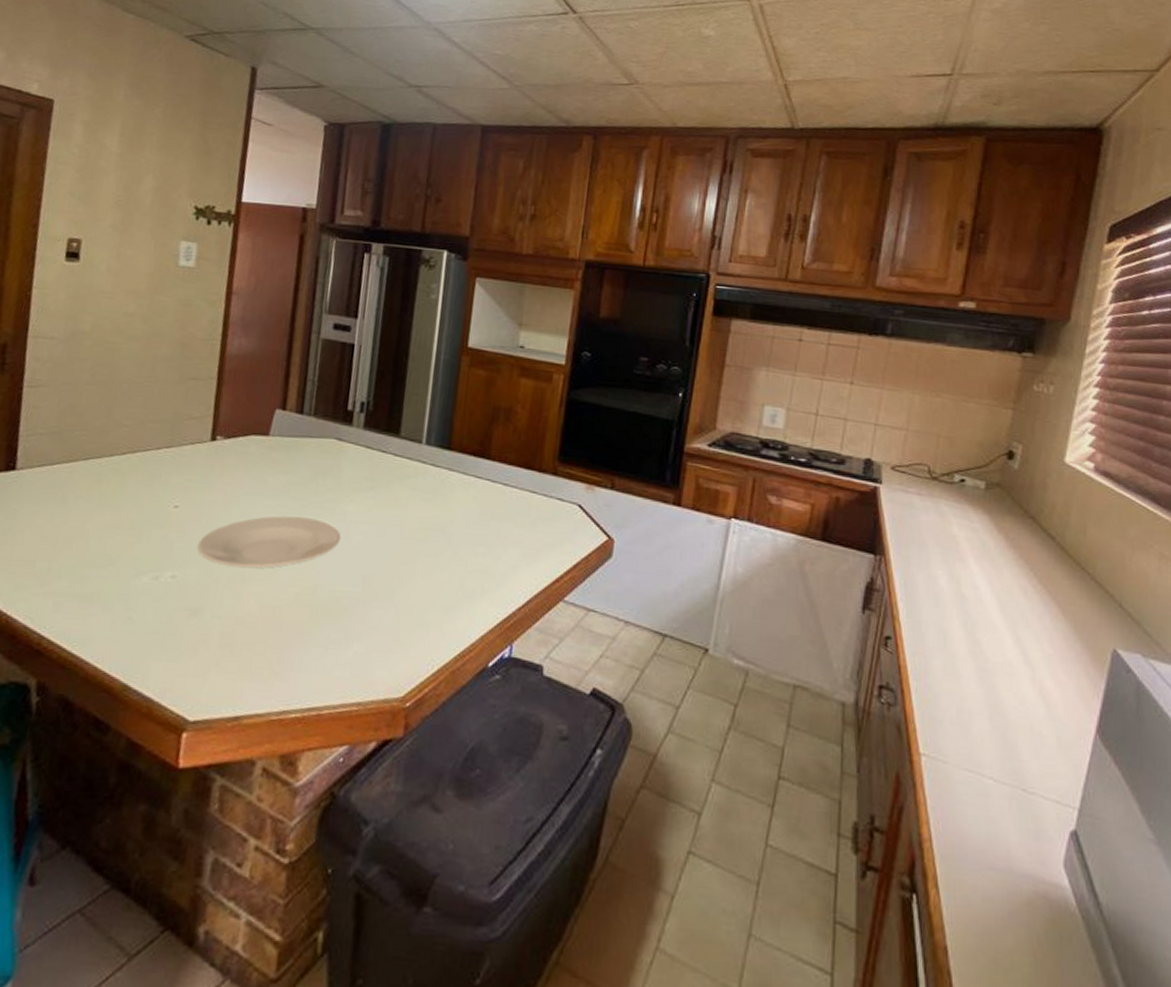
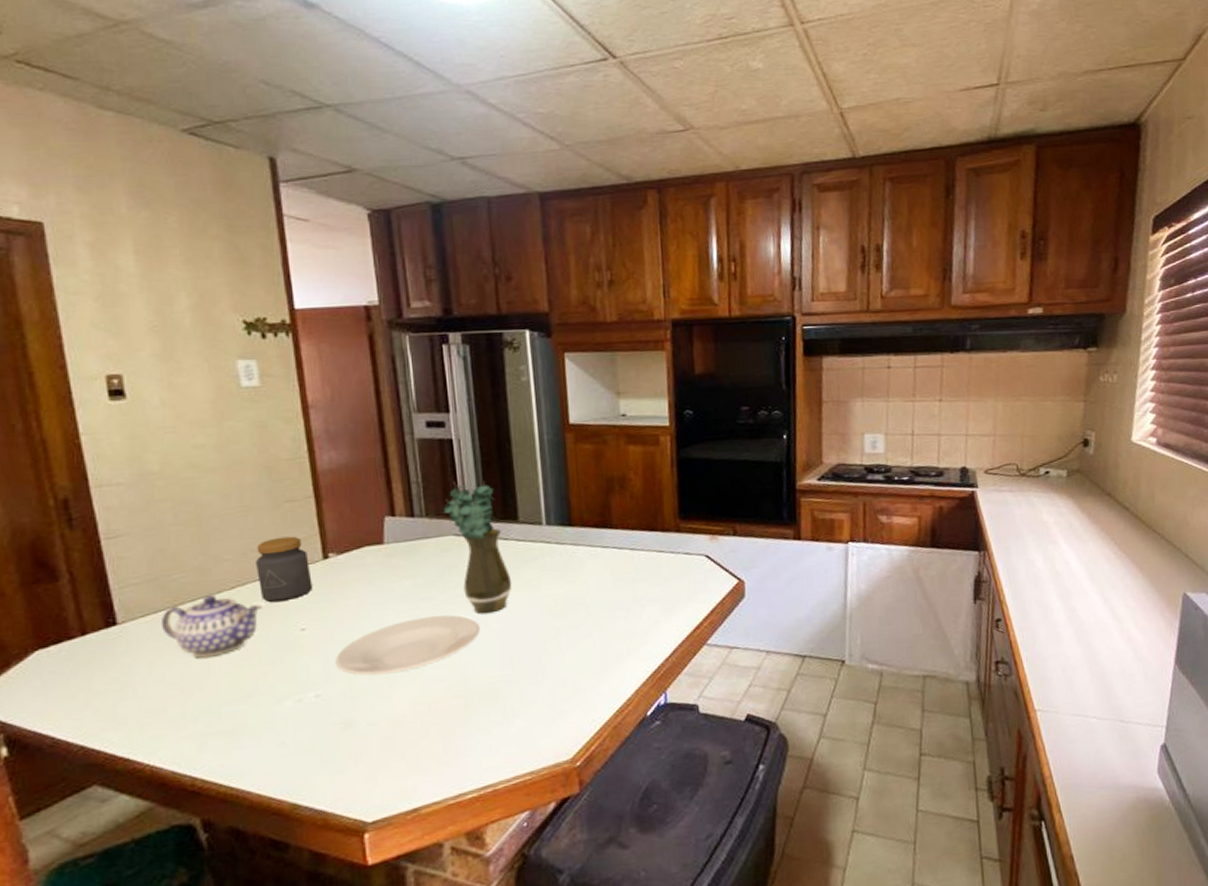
teapot: none [52,457,146,518] -> present [160,595,262,658]
jar: none [147,412,198,475] -> present [256,536,313,602]
vase: none [330,384,382,525] -> present [443,480,512,614]

